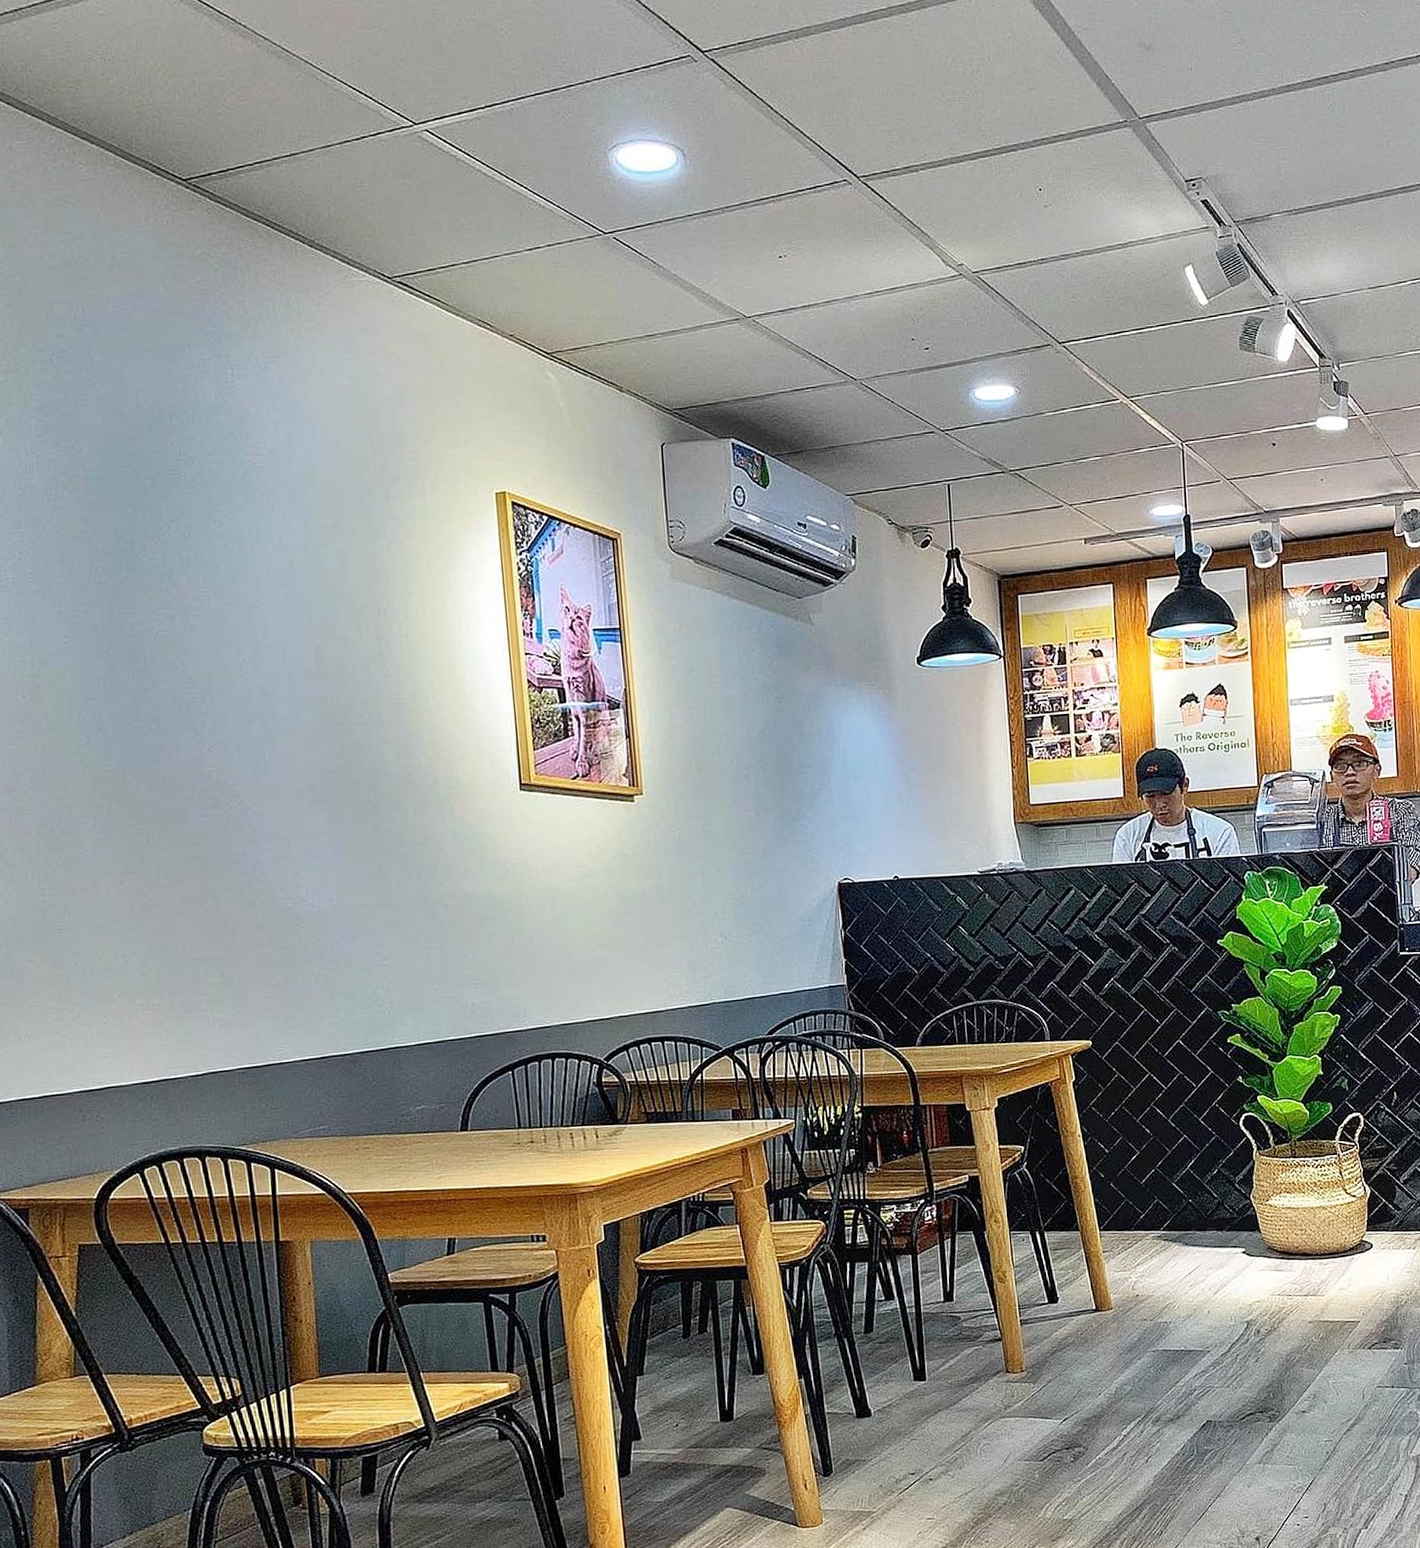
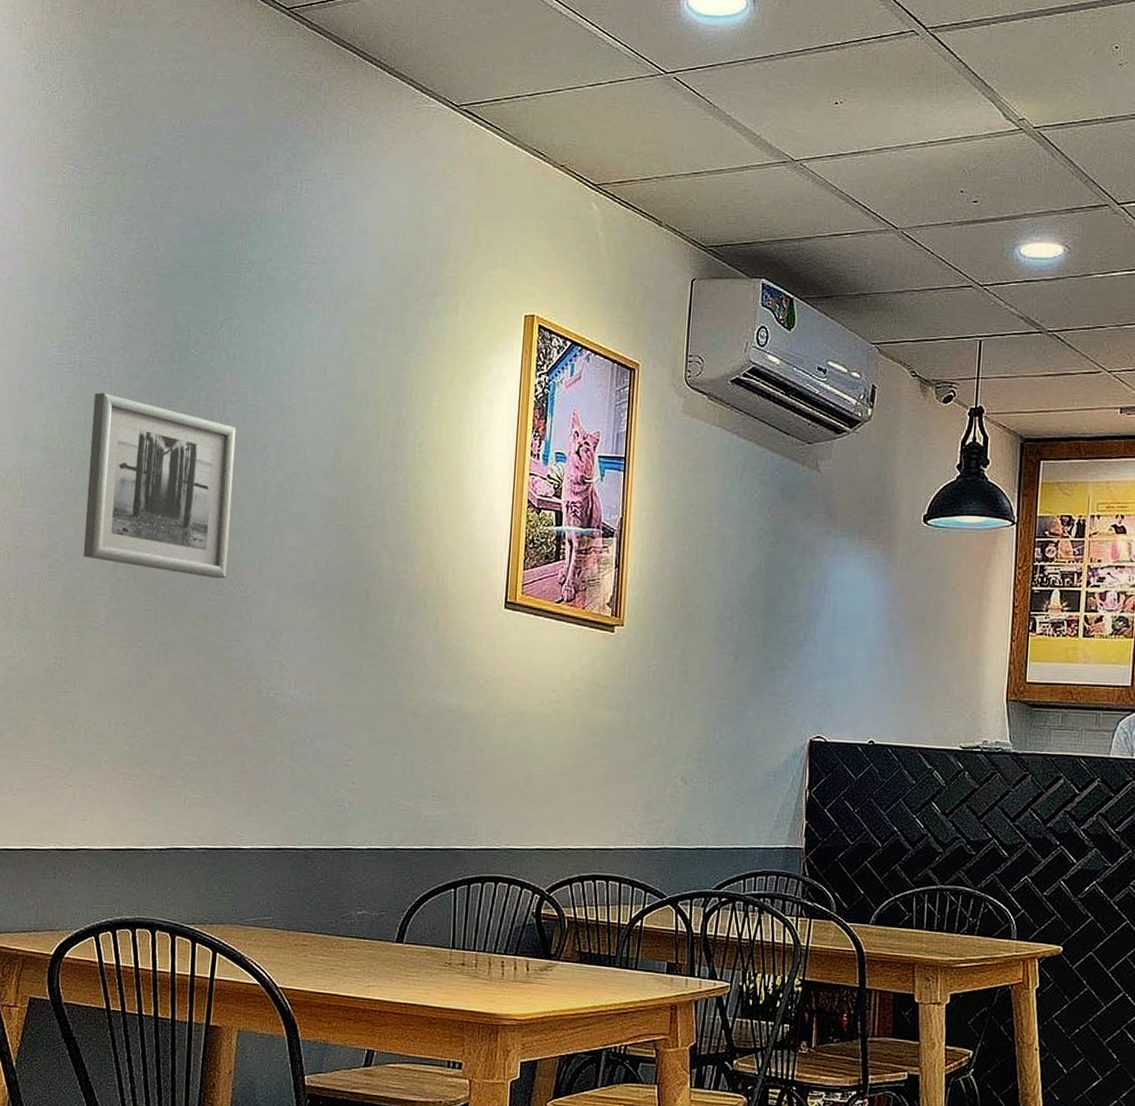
wall art: none [36,610,220,794] -> present [83,392,237,579]

